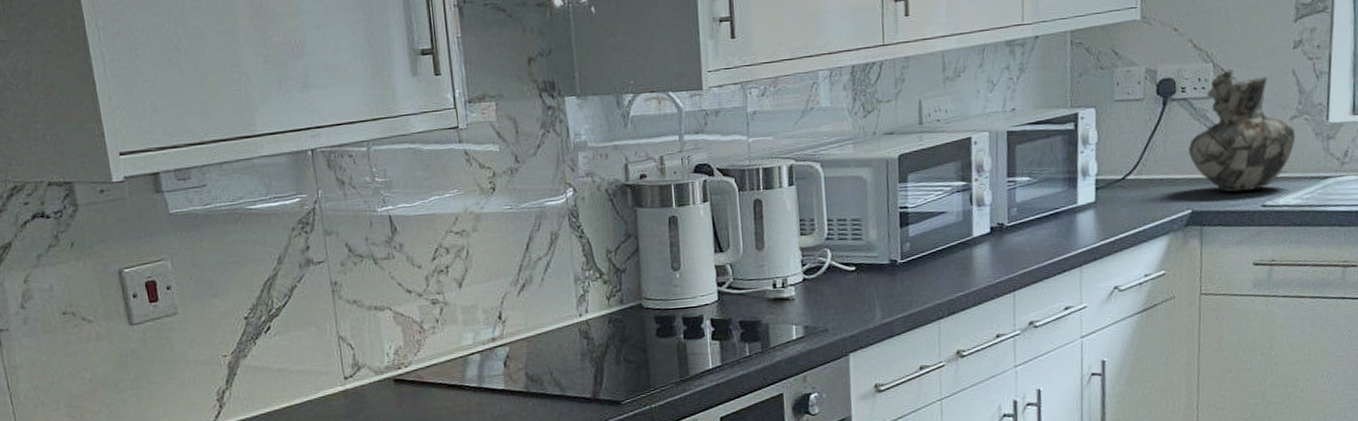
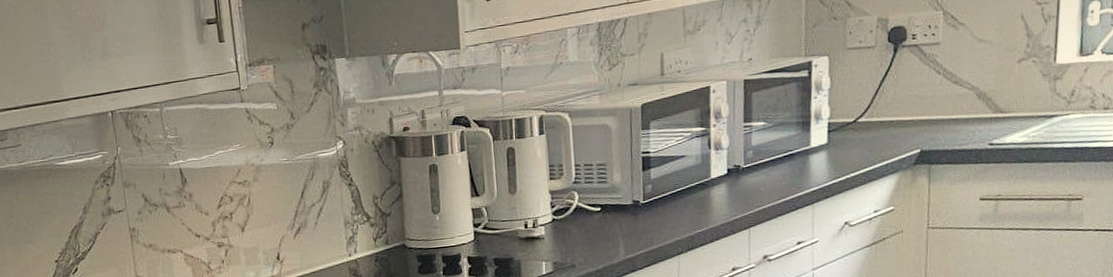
vase: present [1189,69,1296,192] -> none [918,16,1023,132]

